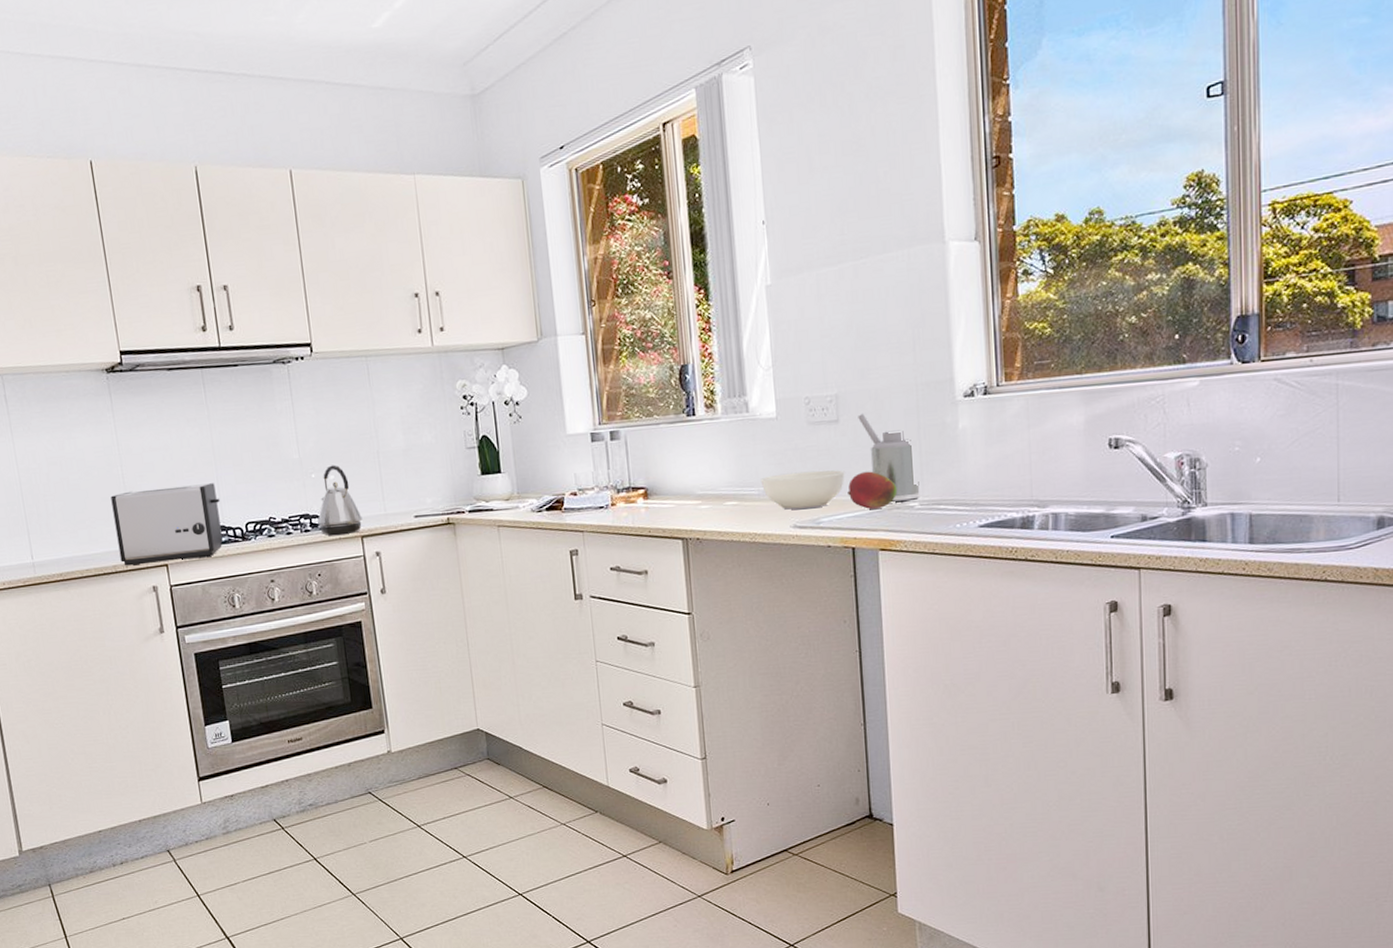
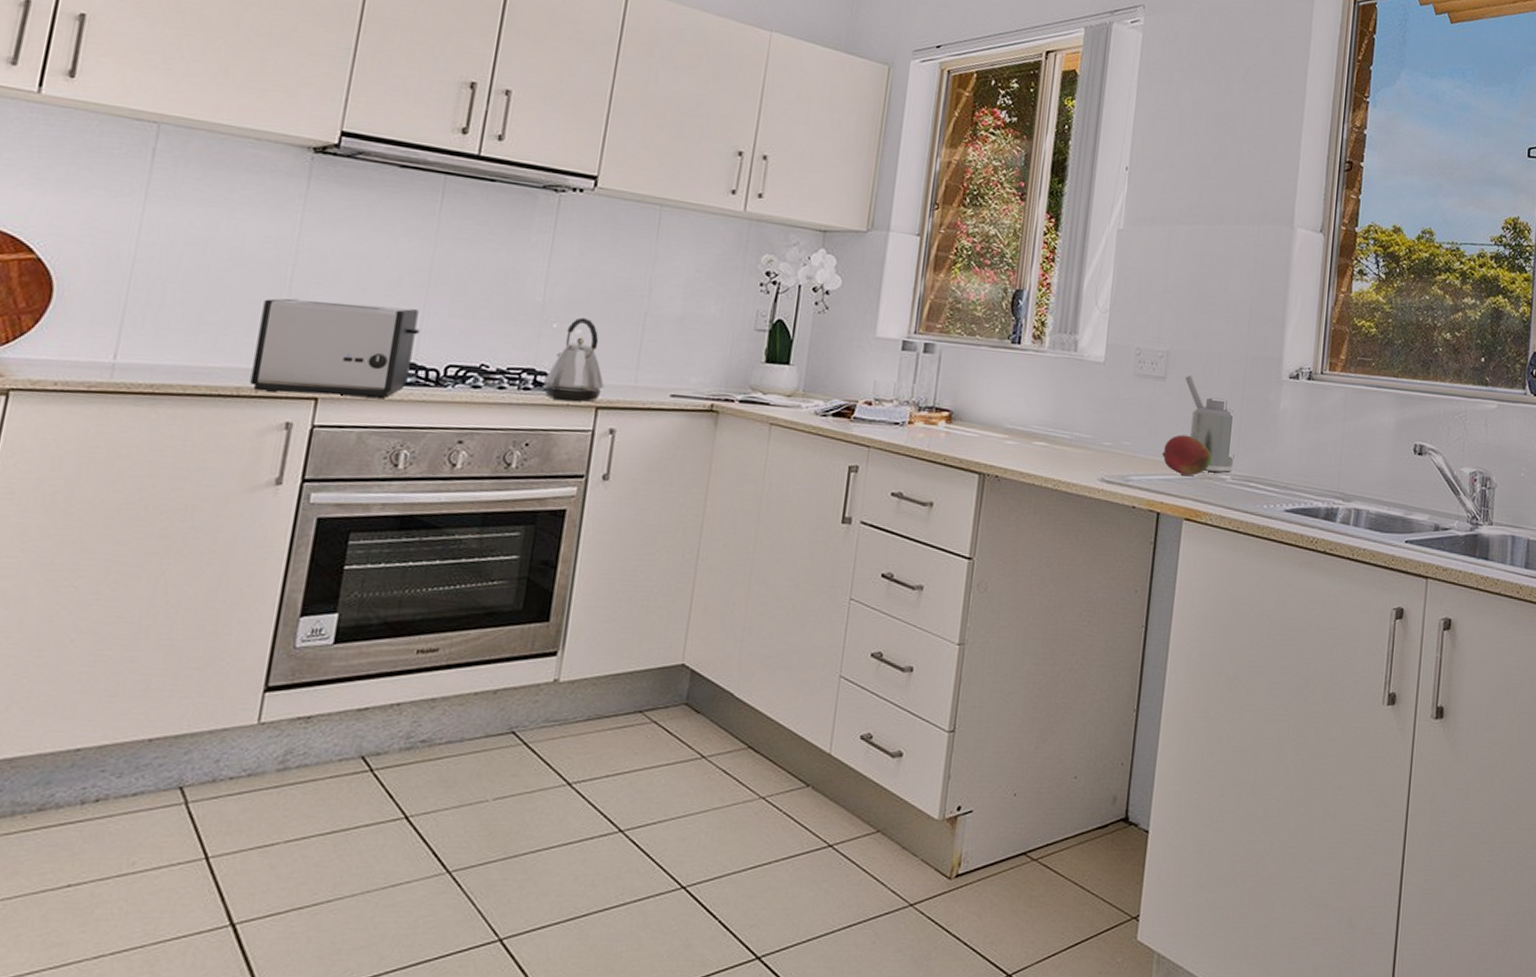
bowl: present [760,470,846,510] -> none [1075,421,1164,464]

